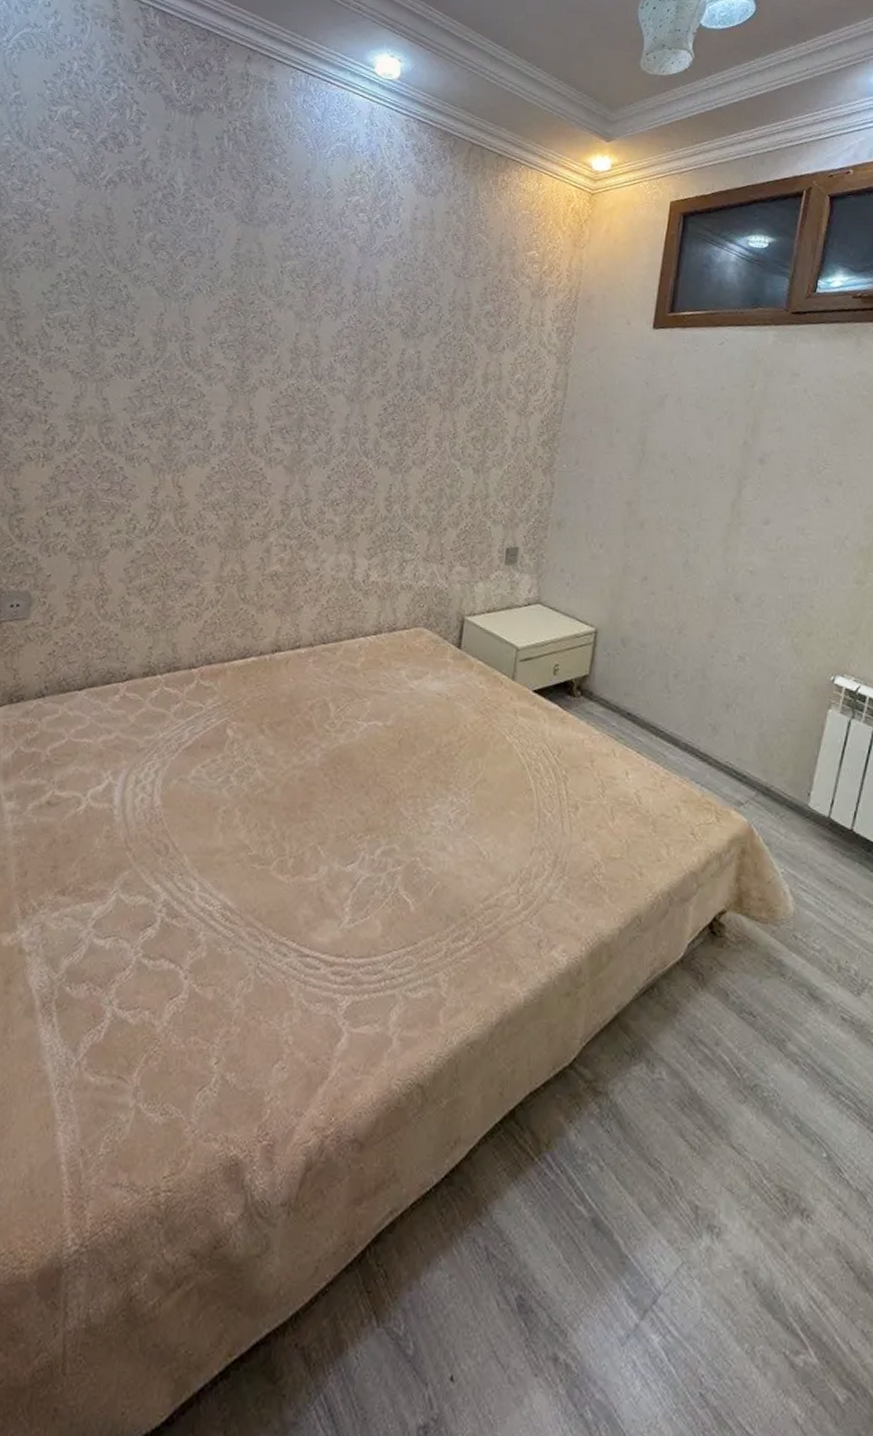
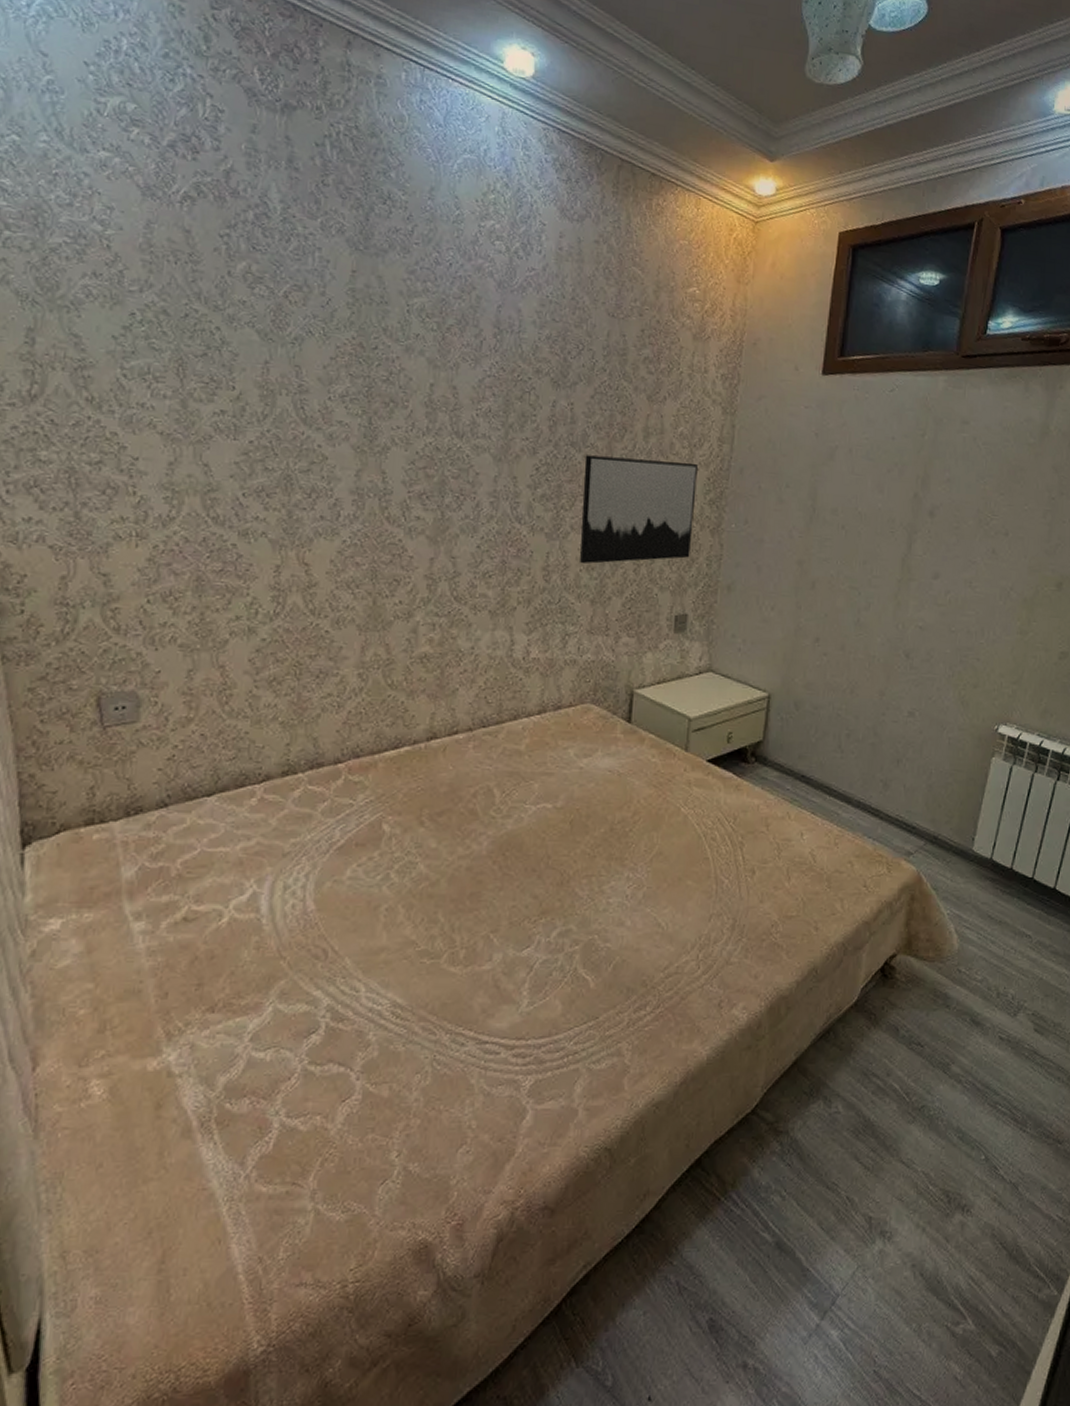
wall art: none [420,397,532,497] -> present [580,455,698,564]

